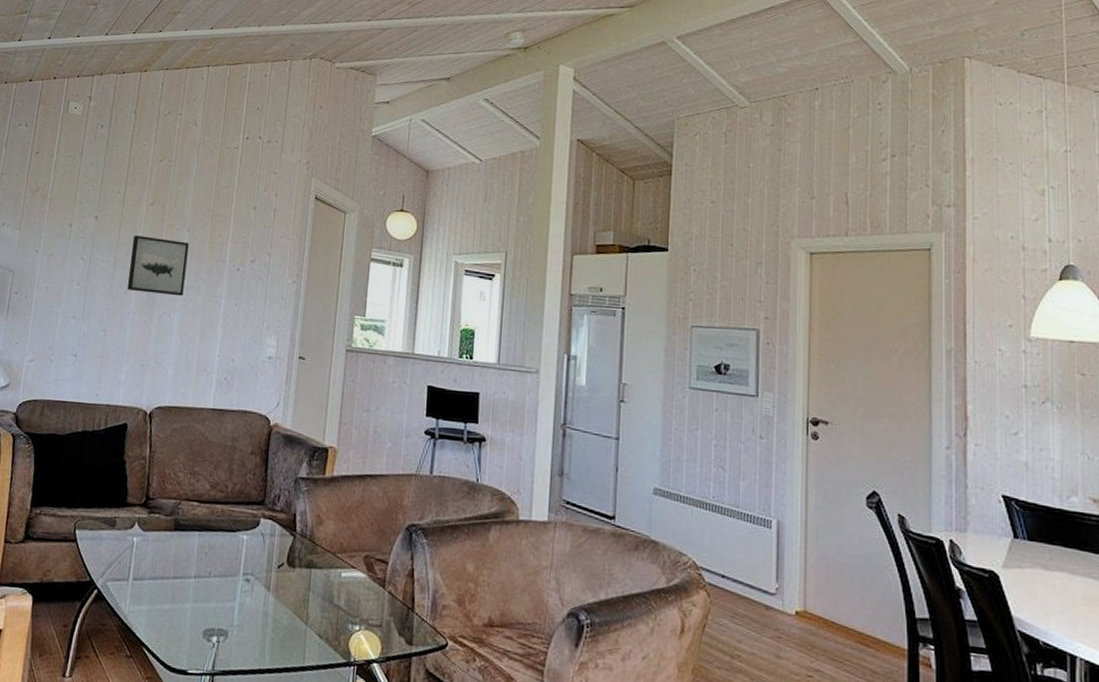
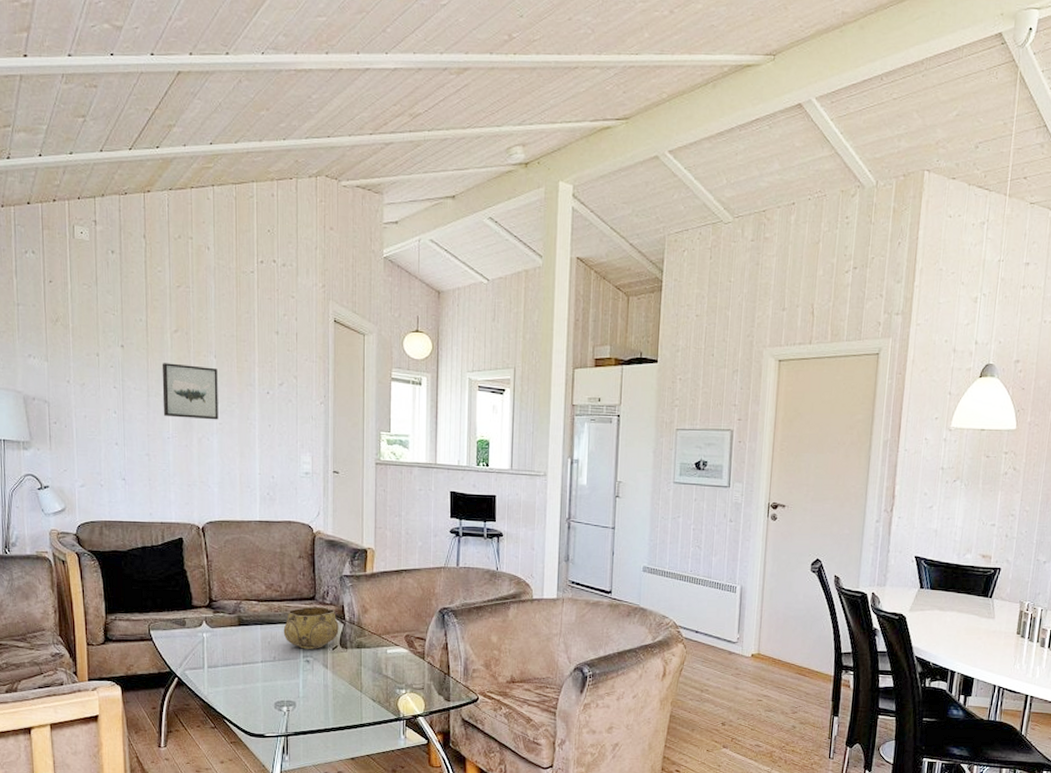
decorative bowl: none [223,512,288,566] -> present [283,606,339,649]

